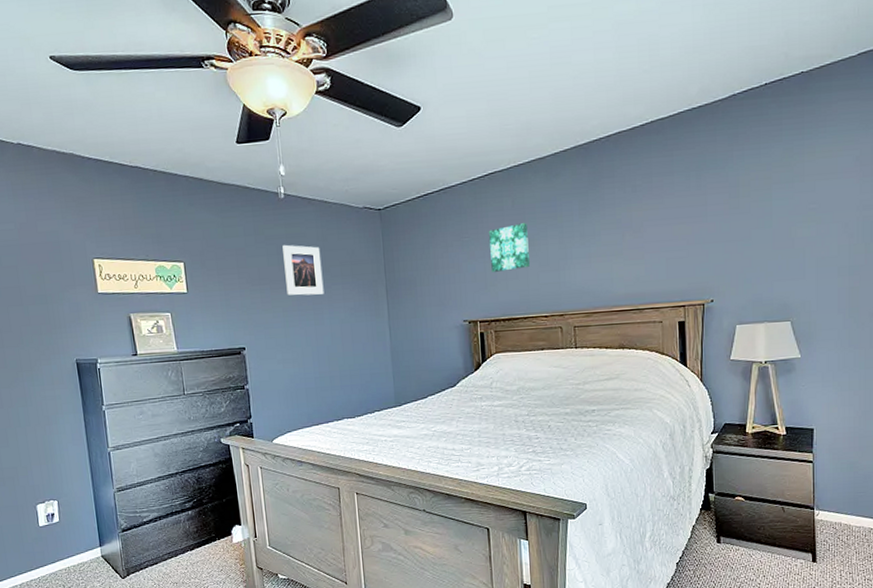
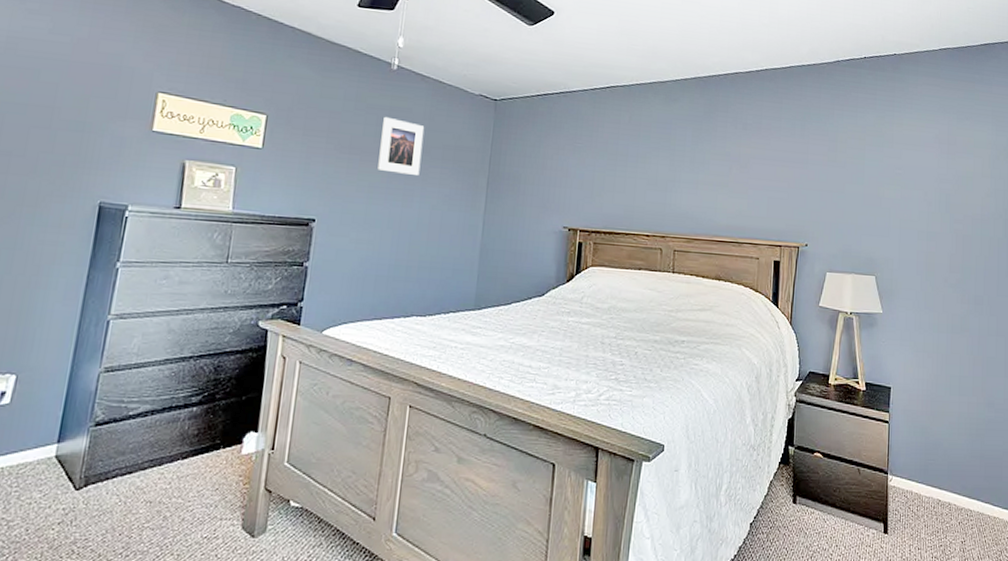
wall art: present [488,223,530,272] -> none [600,139,641,184]

